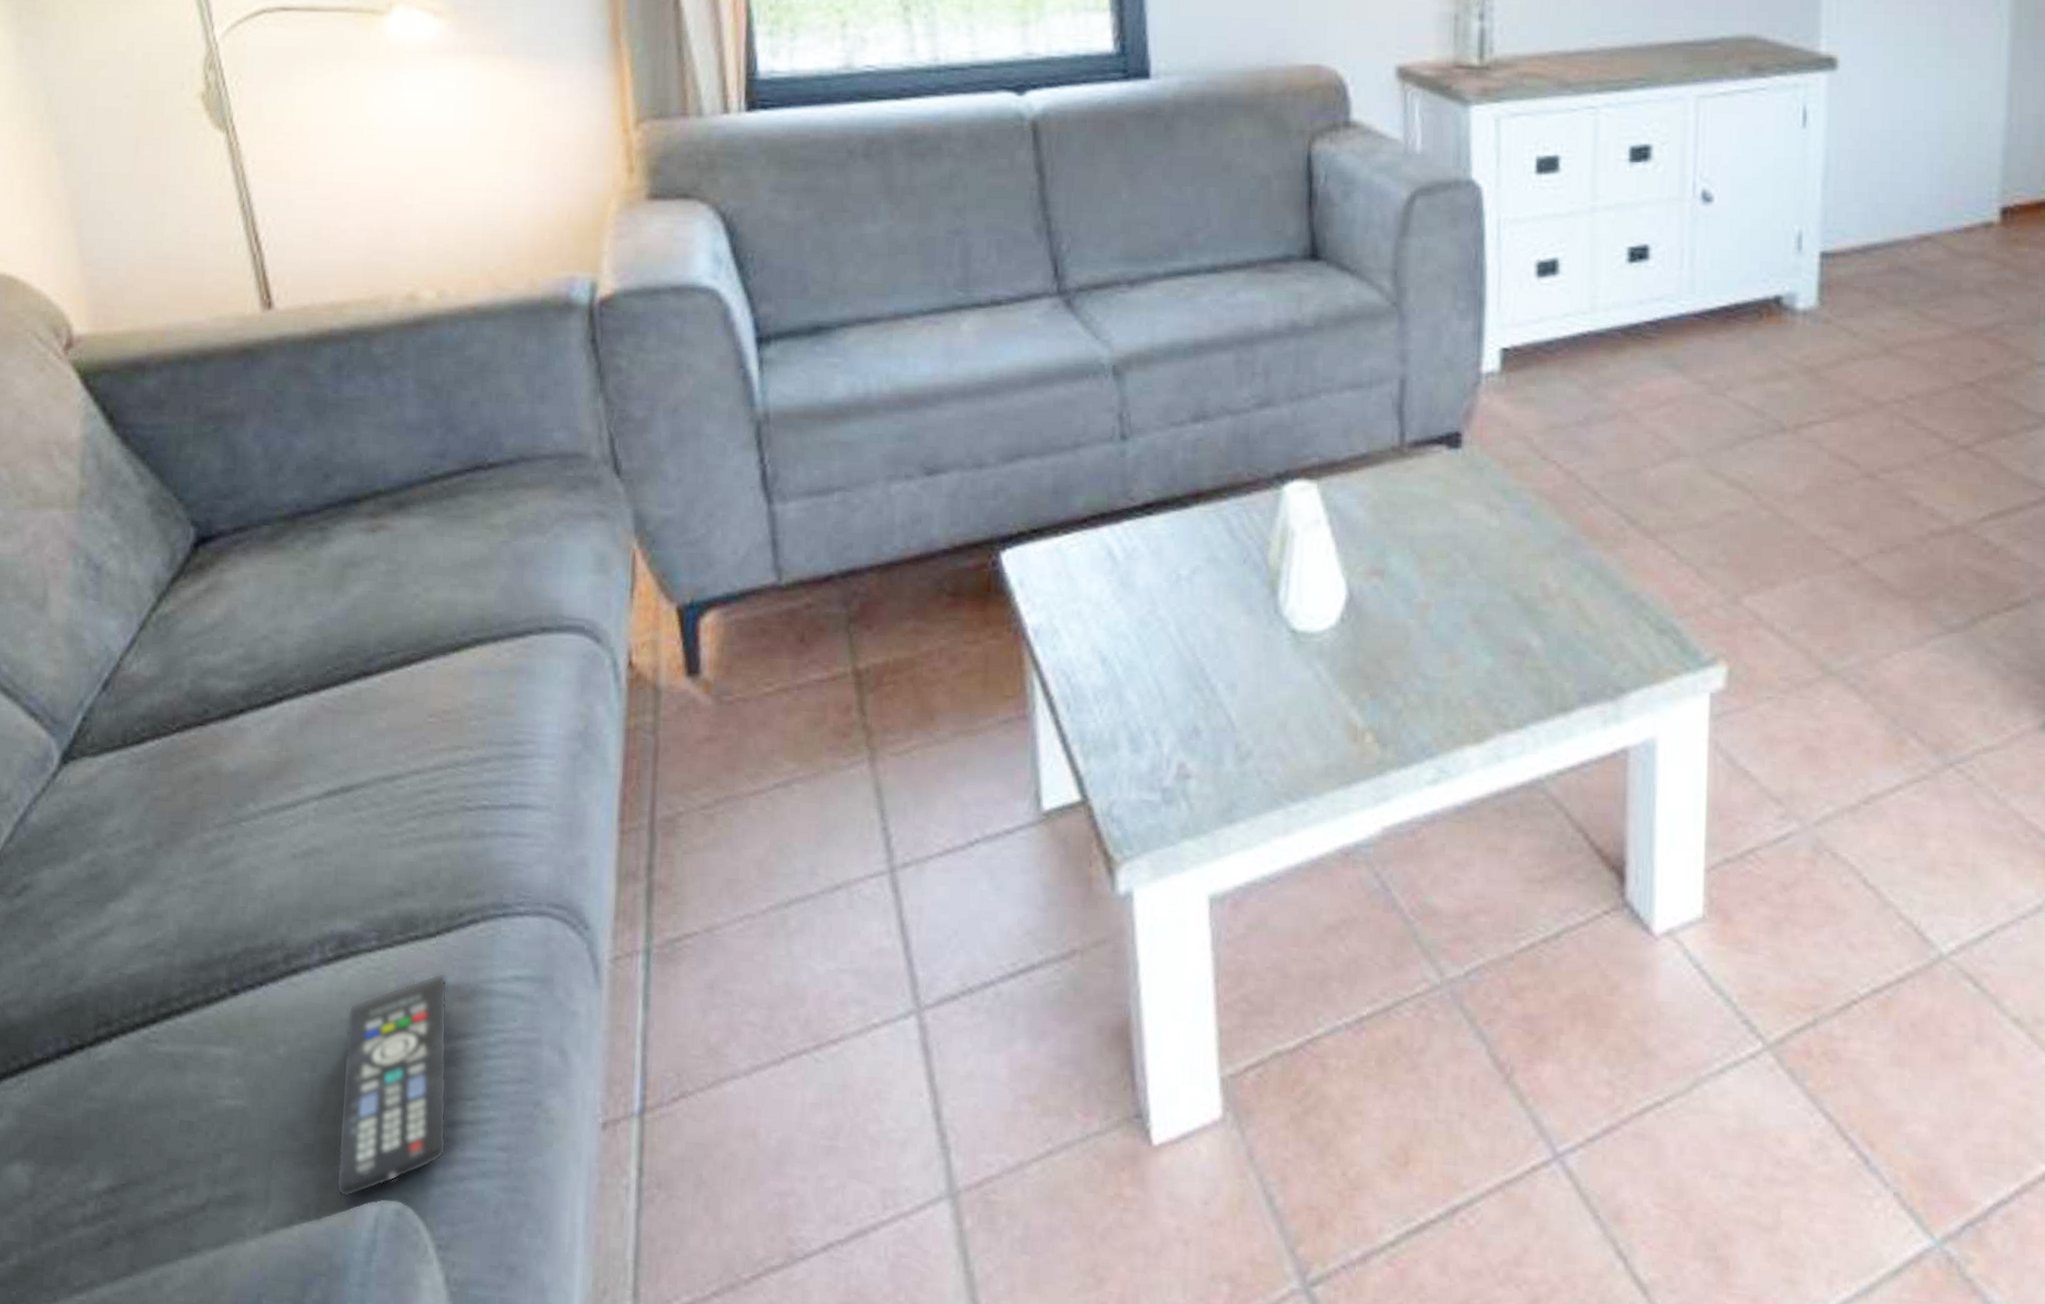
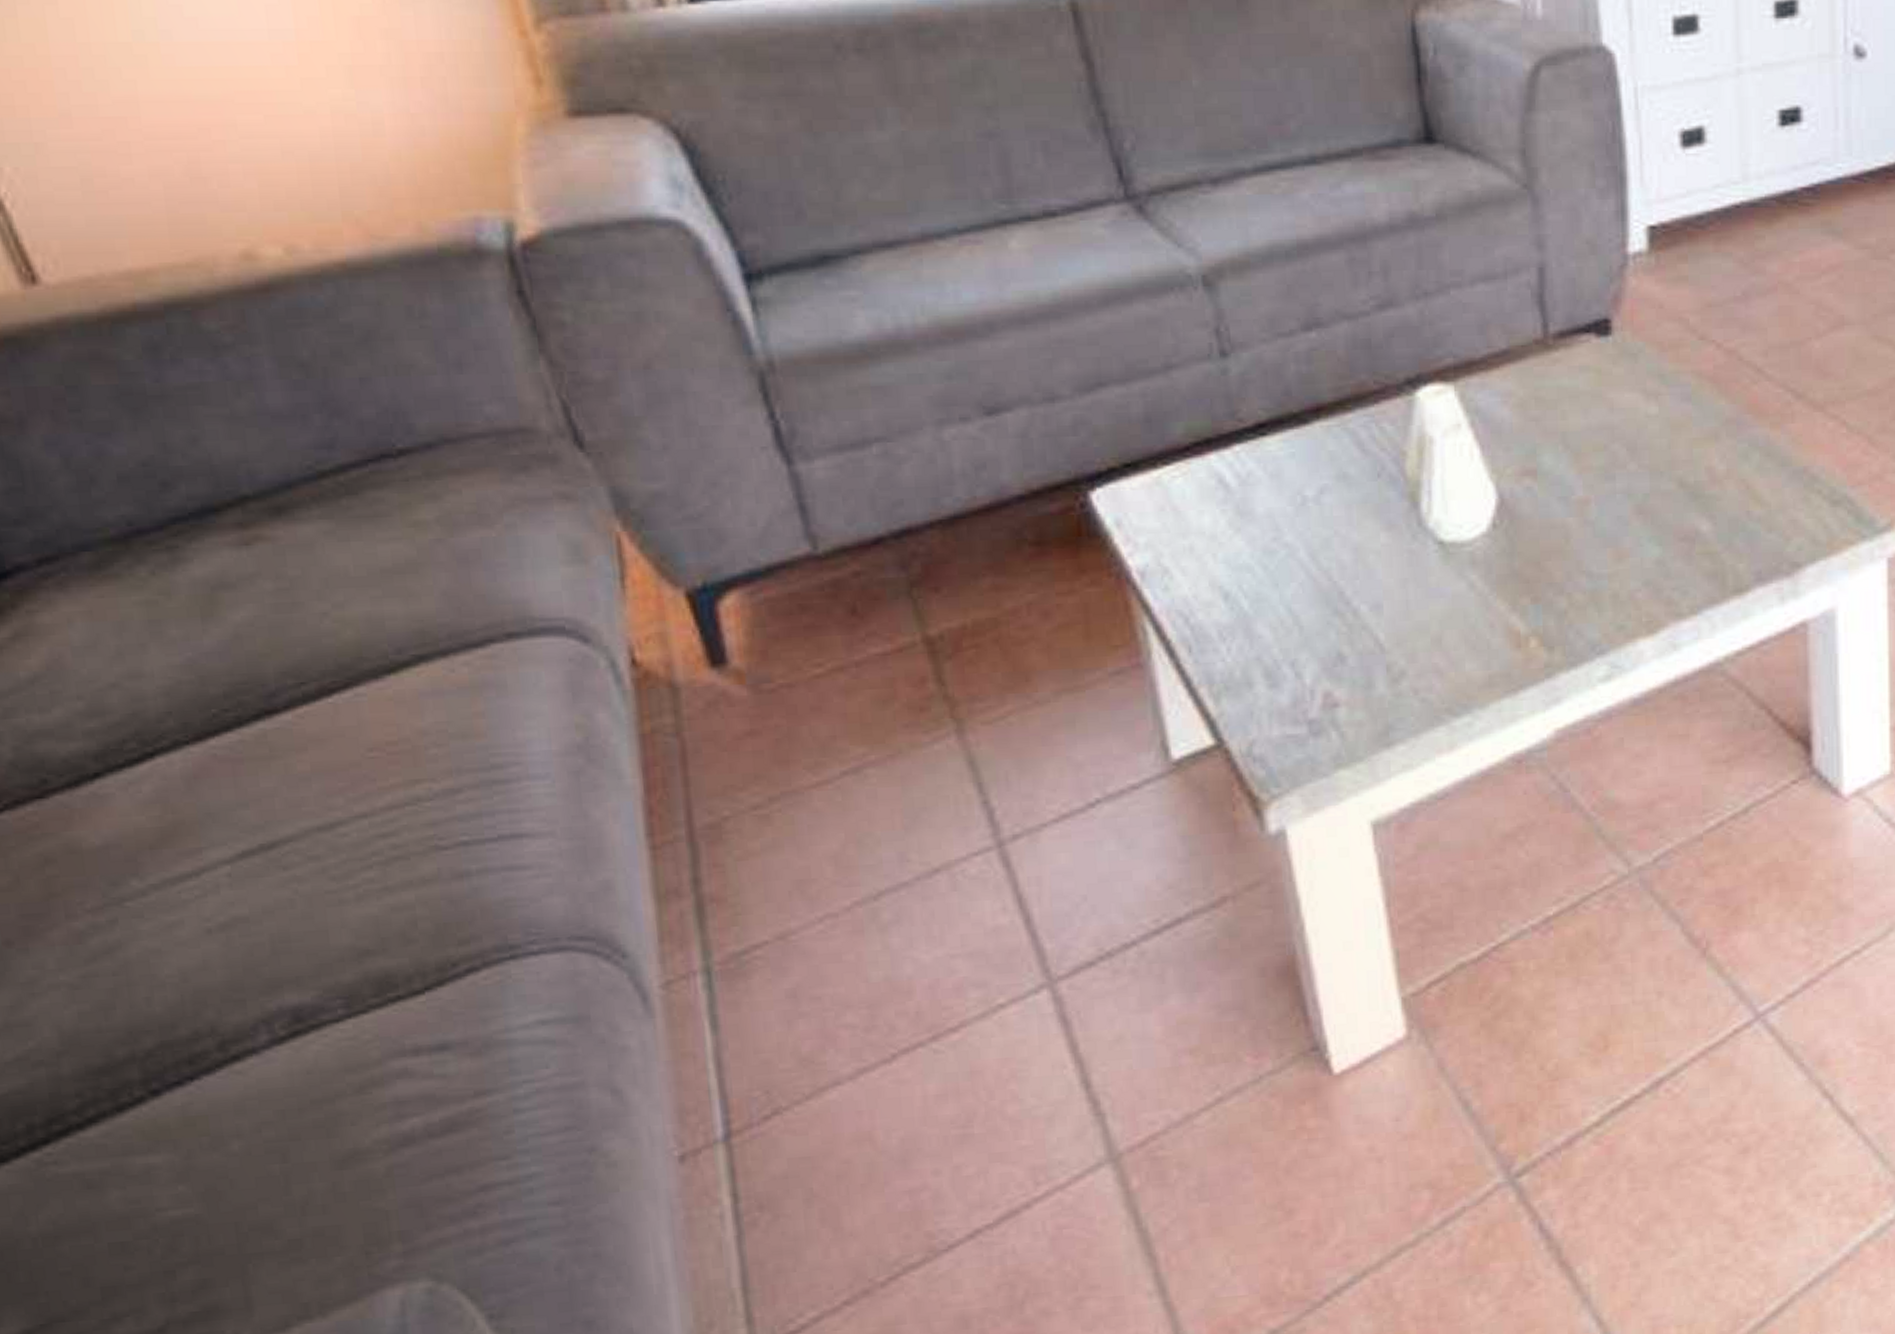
remote control: present [336,972,448,1198] -> none [319,1030,482,1288]

